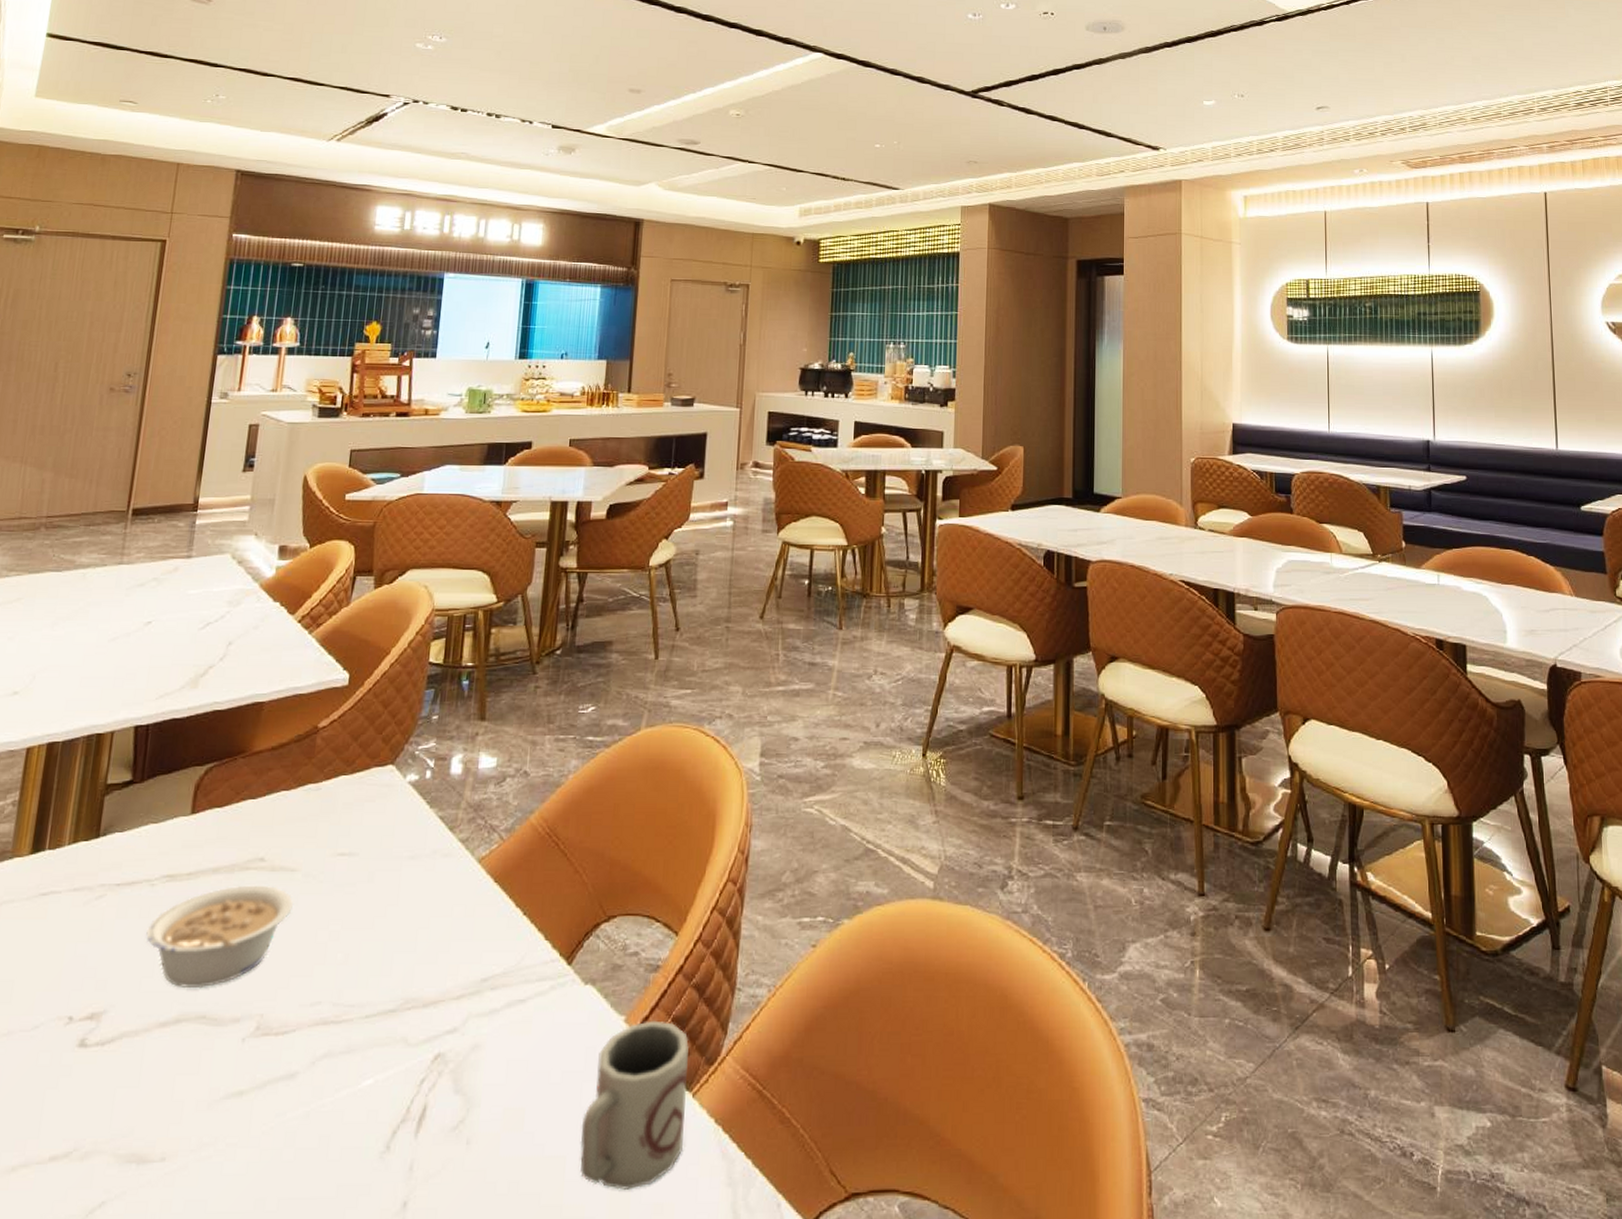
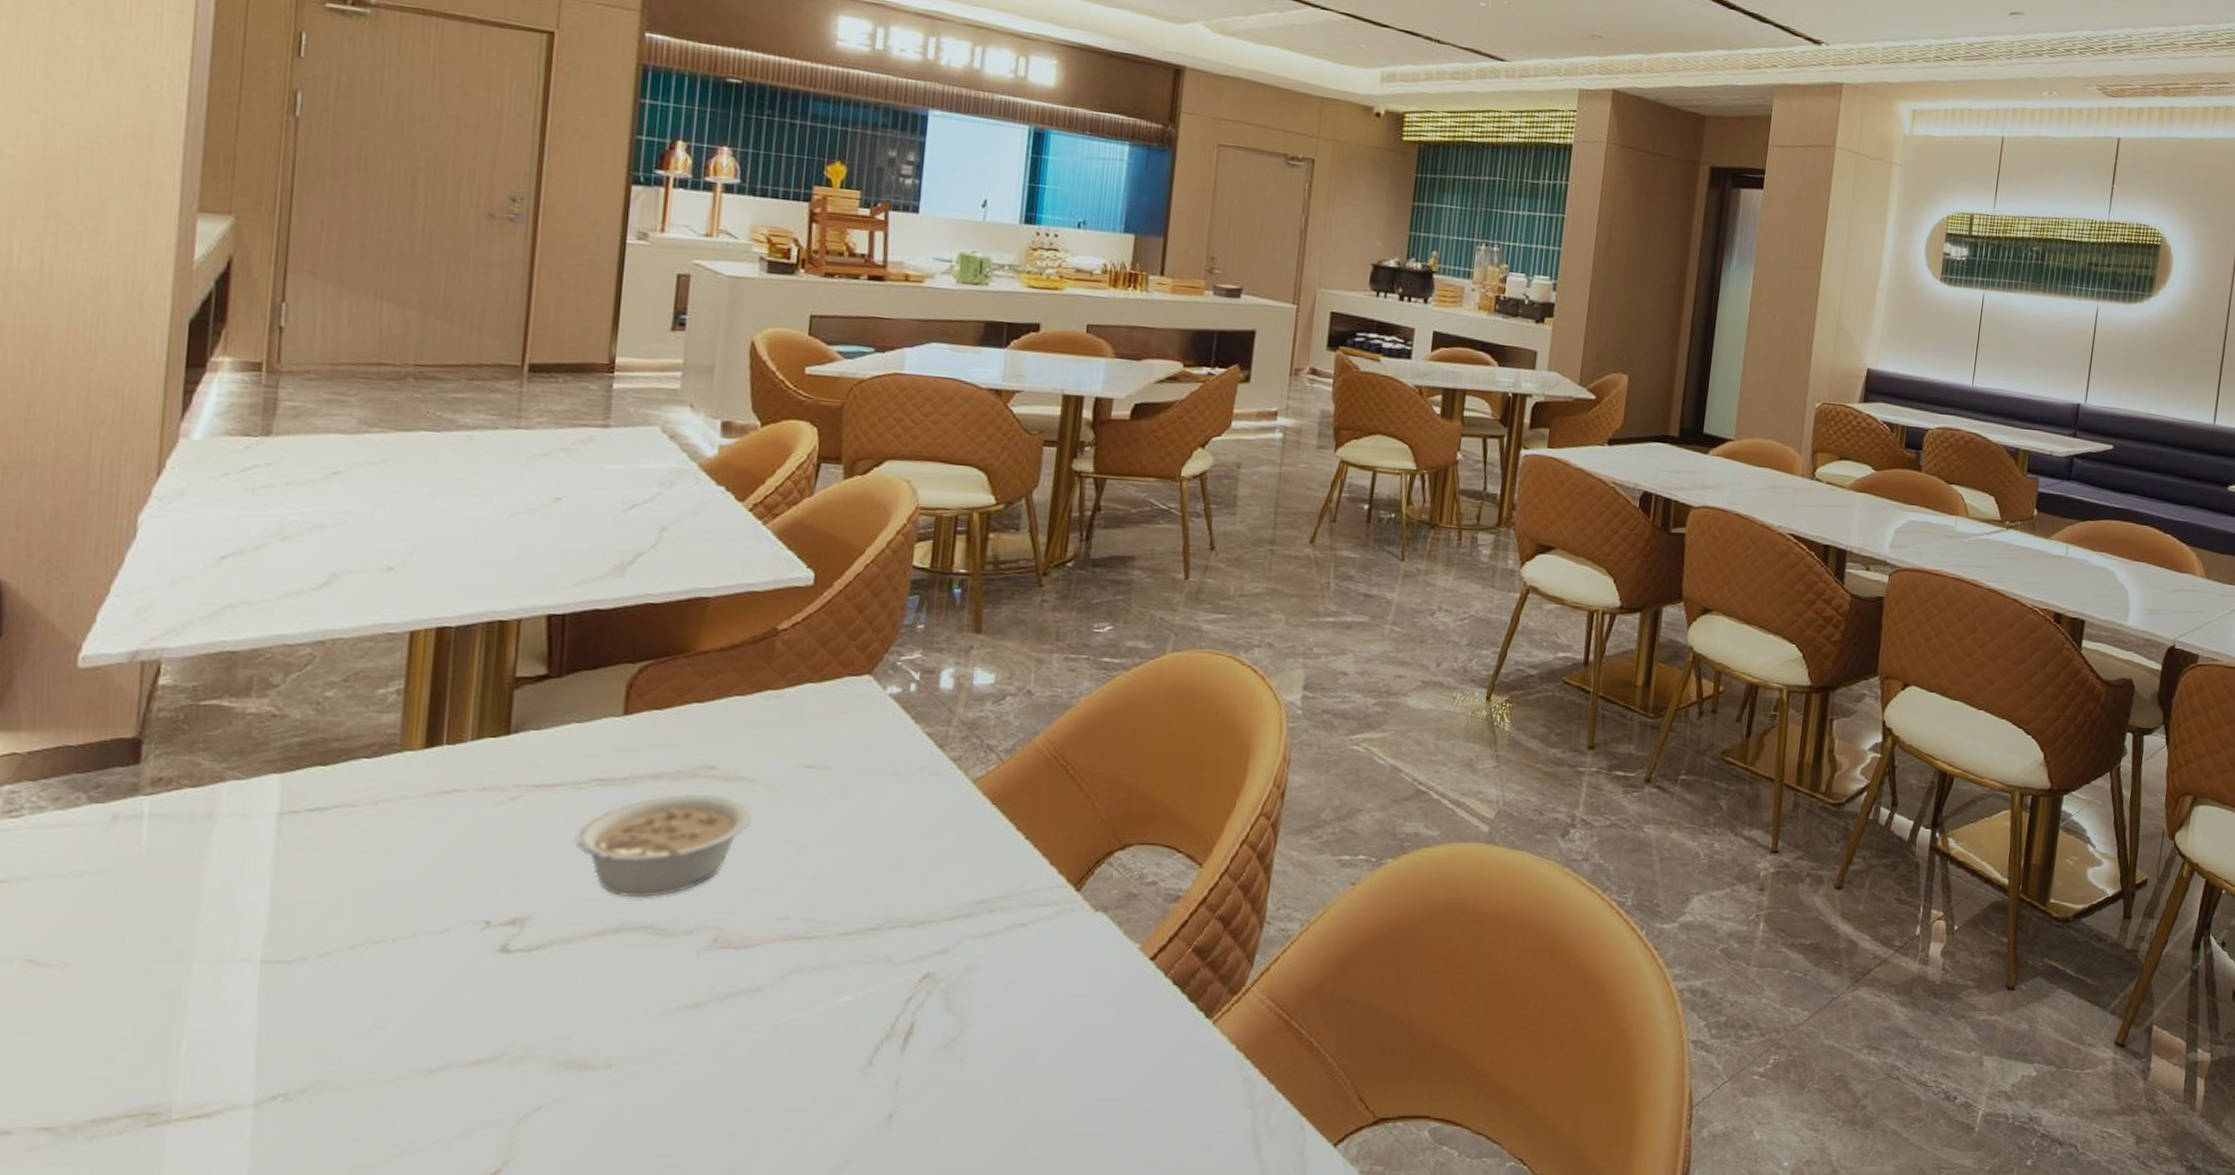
cup: present [580,1020,689,1190] -> none [1087,949,1211,1109]

